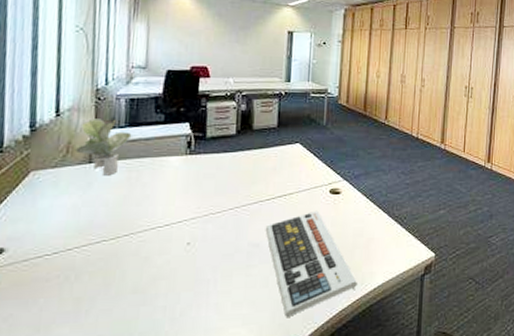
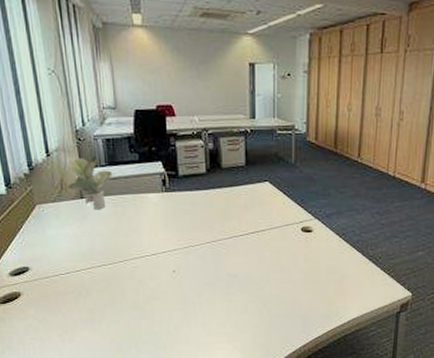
computer keyboard: present [265,210,357,317] -> none [241,247,332,339]

